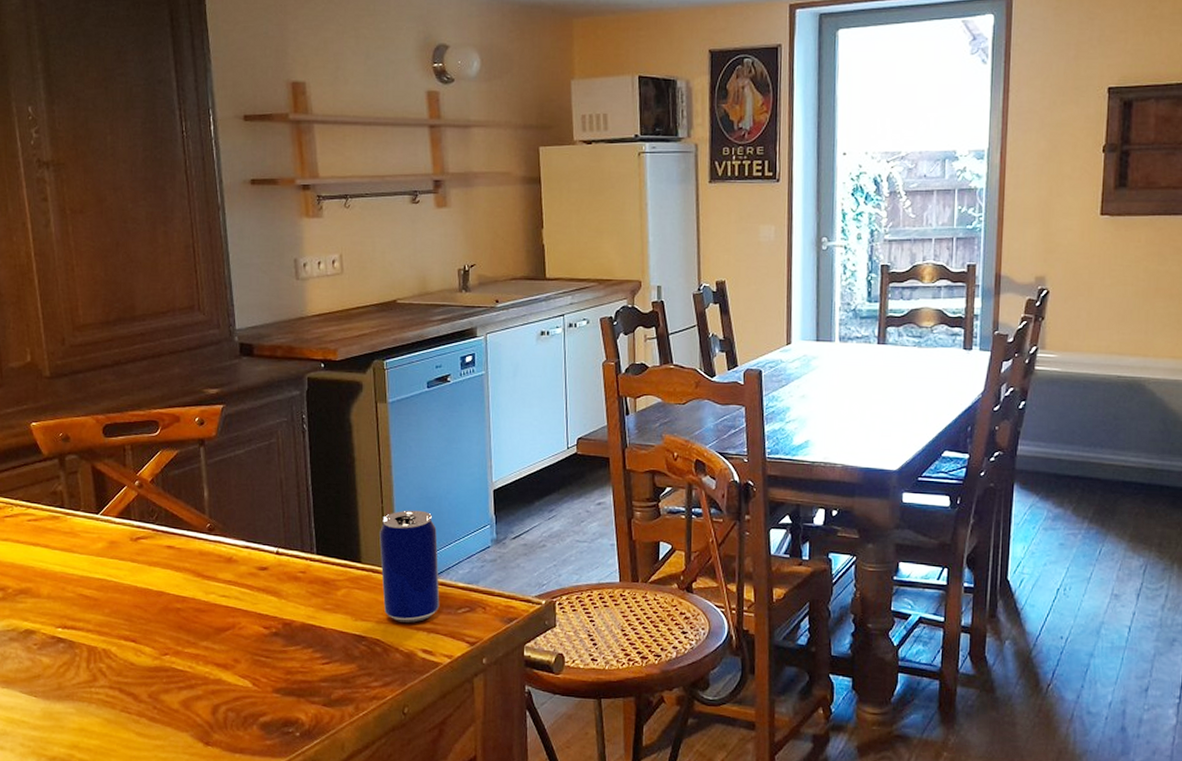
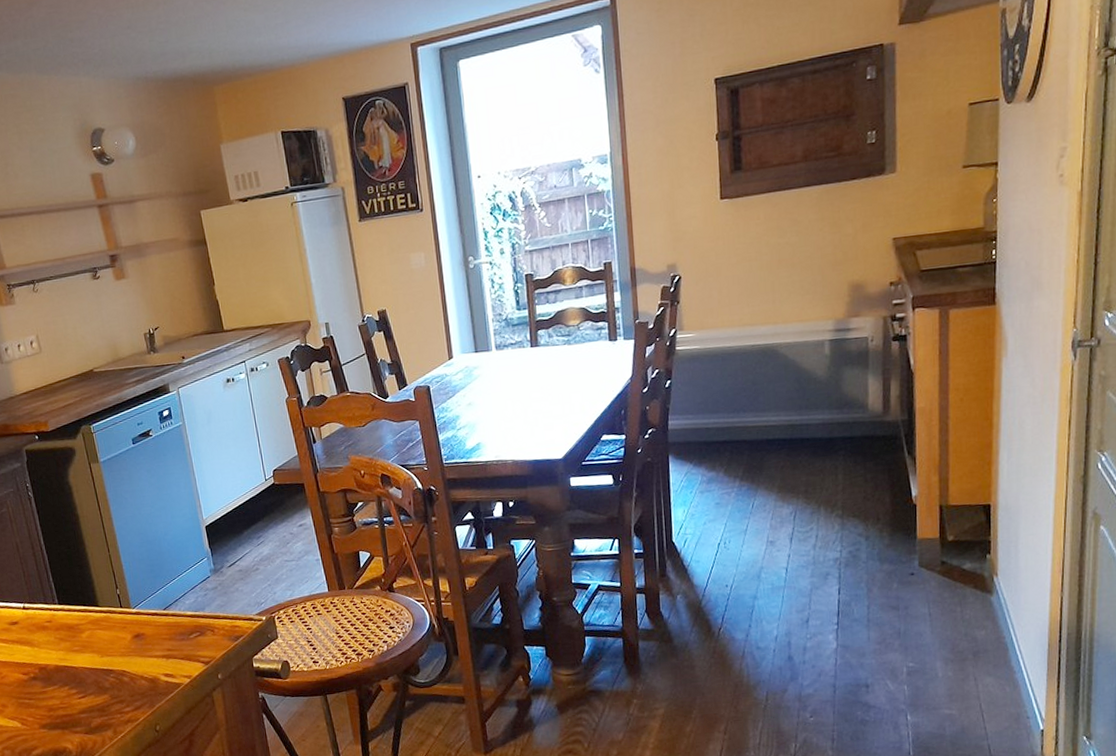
beer can: present [379,510,440,623] -> none [110,553,174,653]

